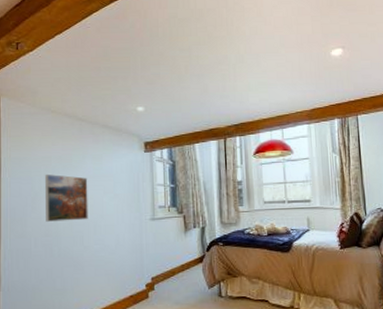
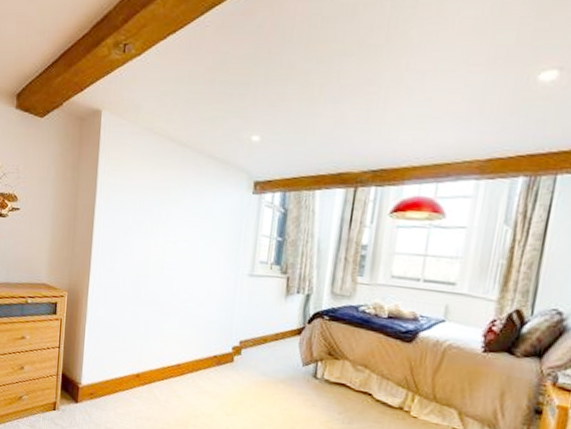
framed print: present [44,174,88,222] -> none [136,207,185,265]

